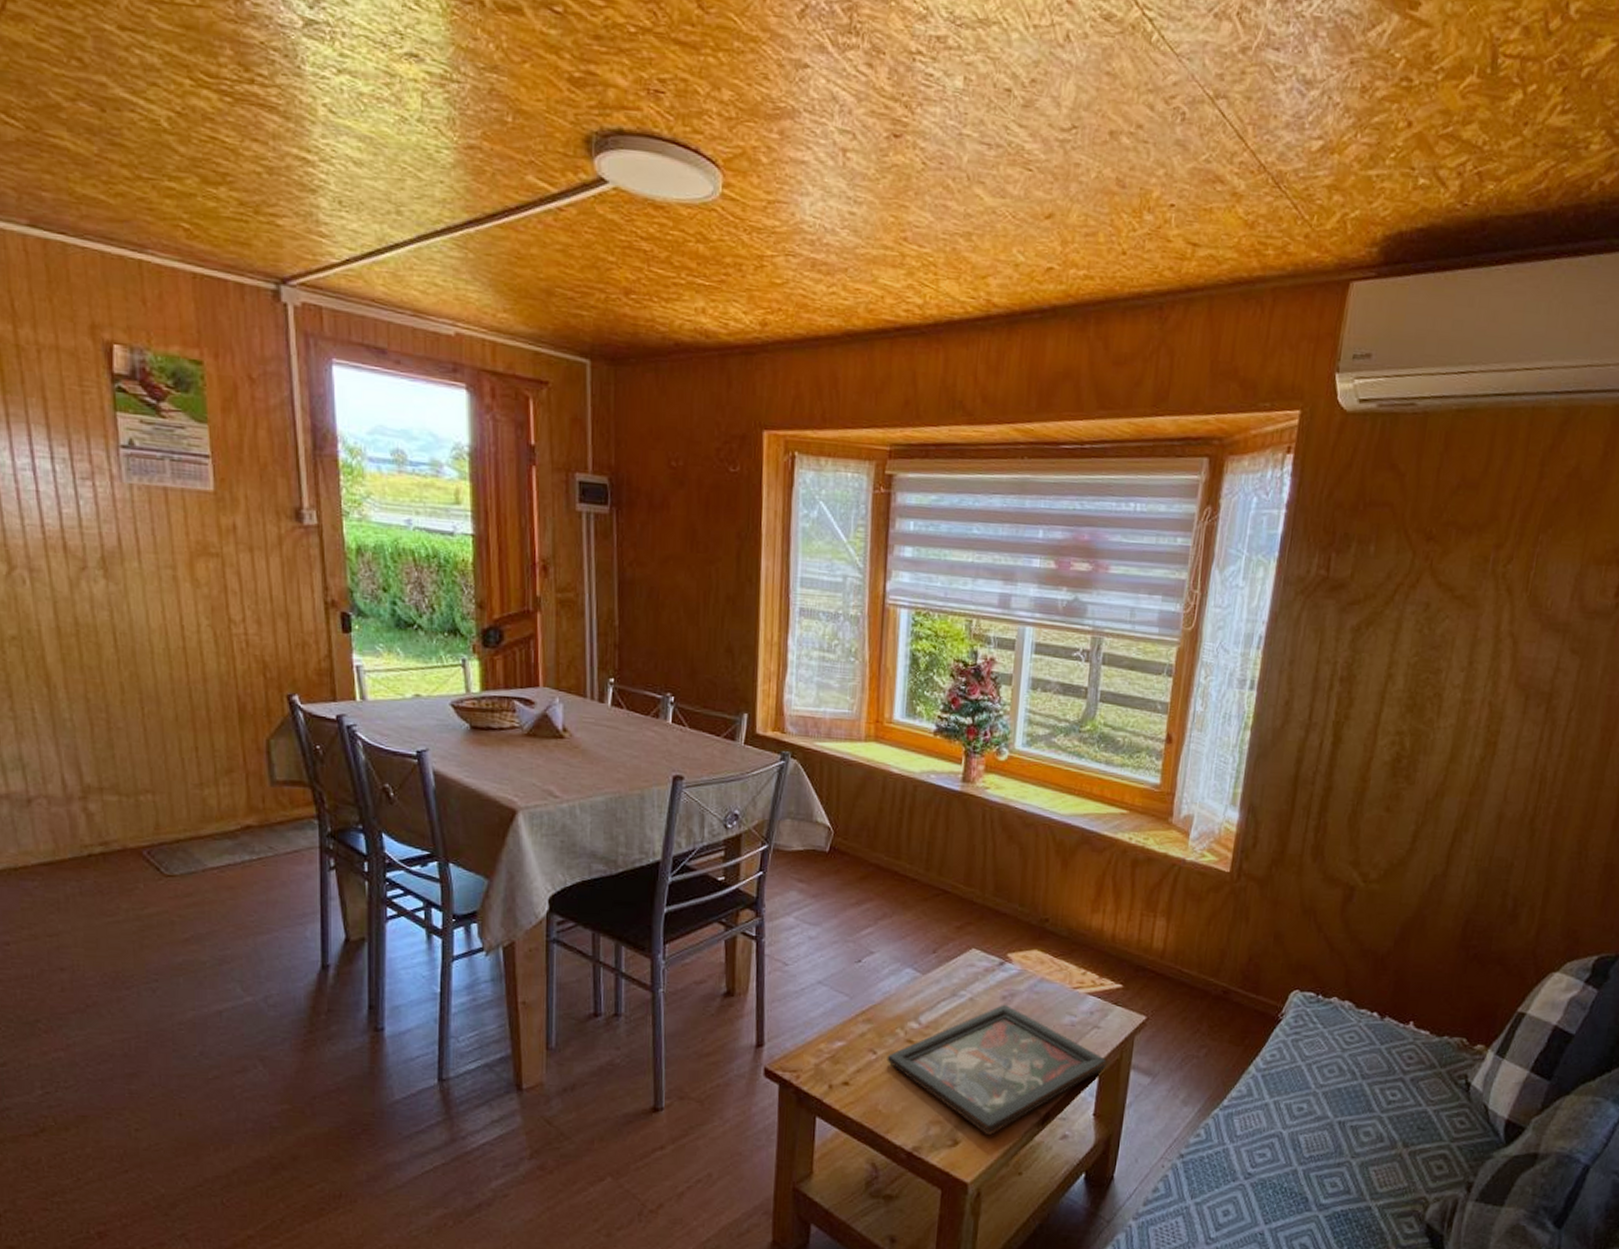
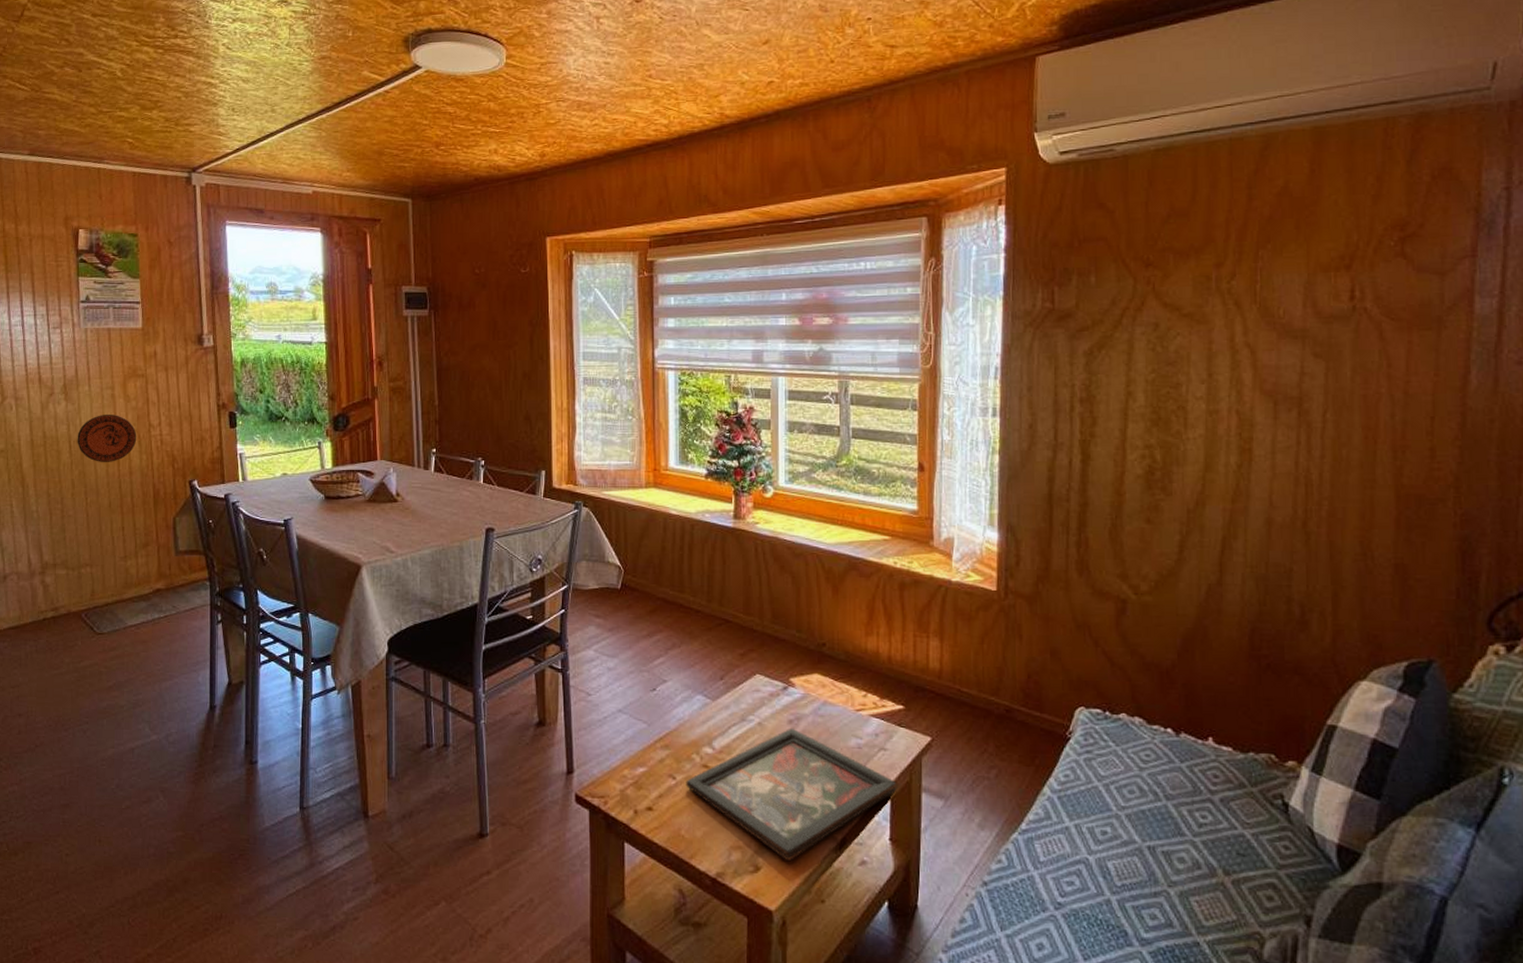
decorative plate: none [124,601,212,665] -> present [77,415,137,463]

